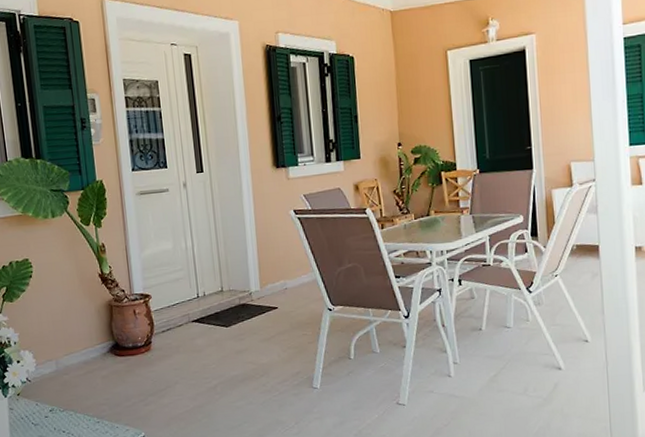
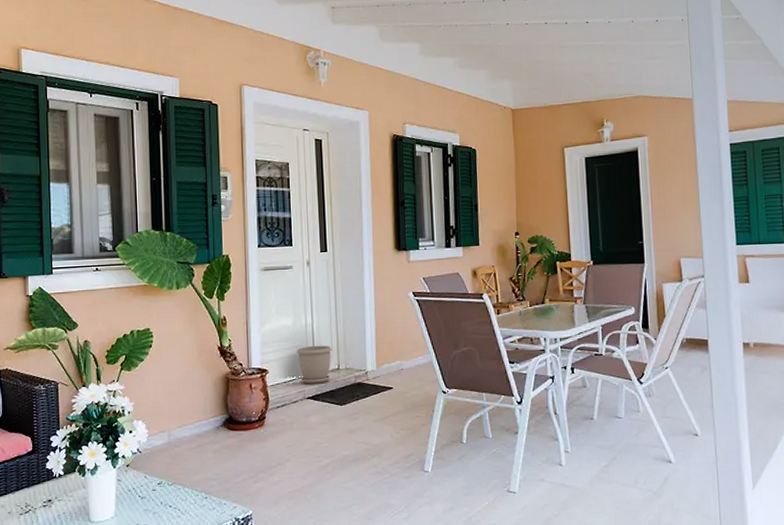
flowerpot: none [179,267,215,308] -> present [297,345,332,385]

